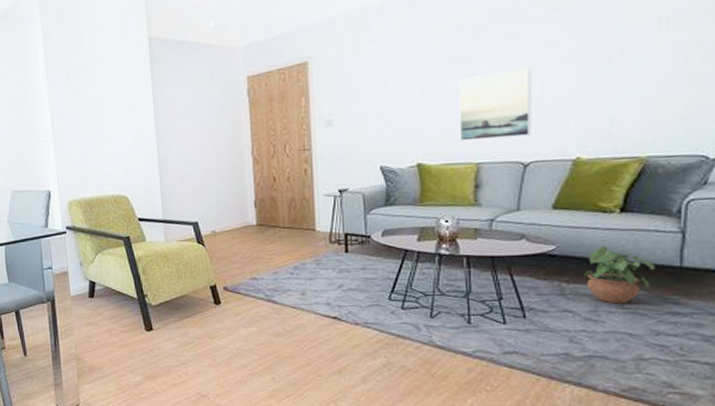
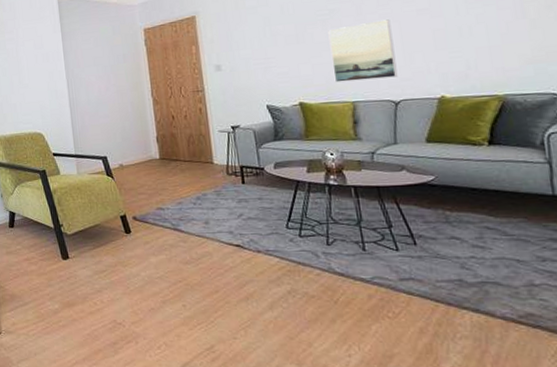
potted plant: present [582,246,655,304] -> none [463,176,530,231]

